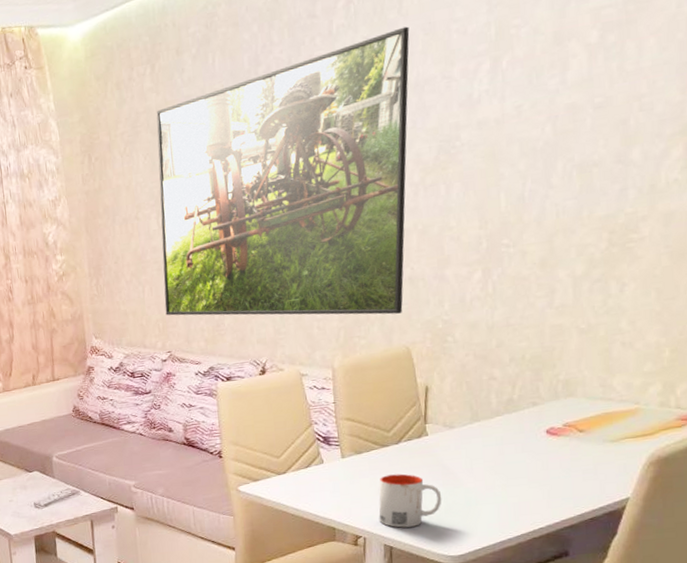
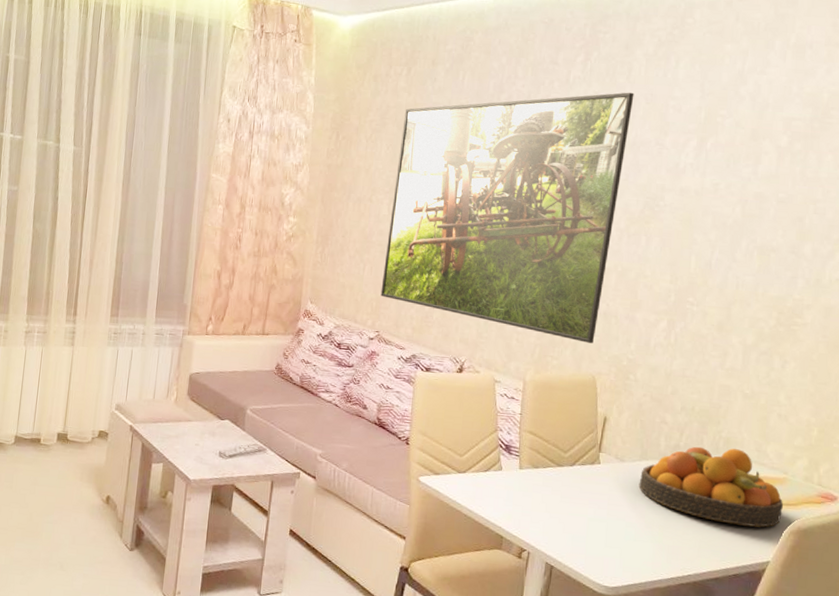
mug: present [379,473,442,528] -> none [544,494,605,551]
fruit bowl: none [473,389,638,469] -> present [638,446,783,527]

